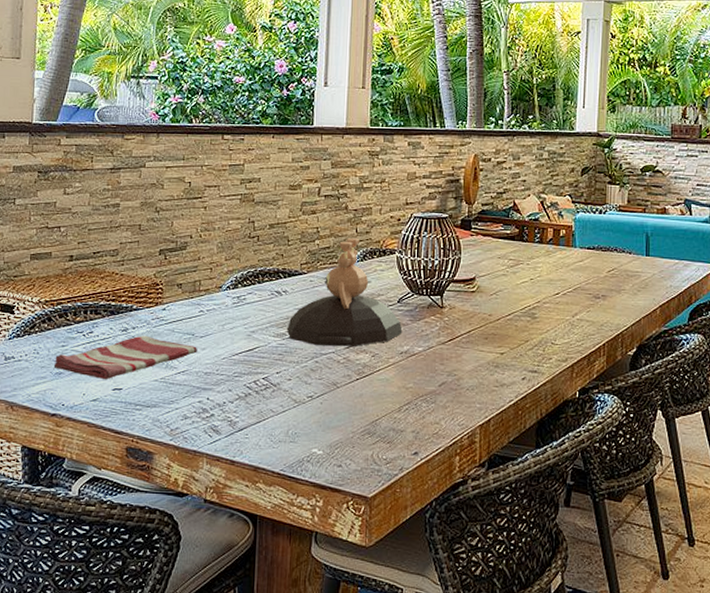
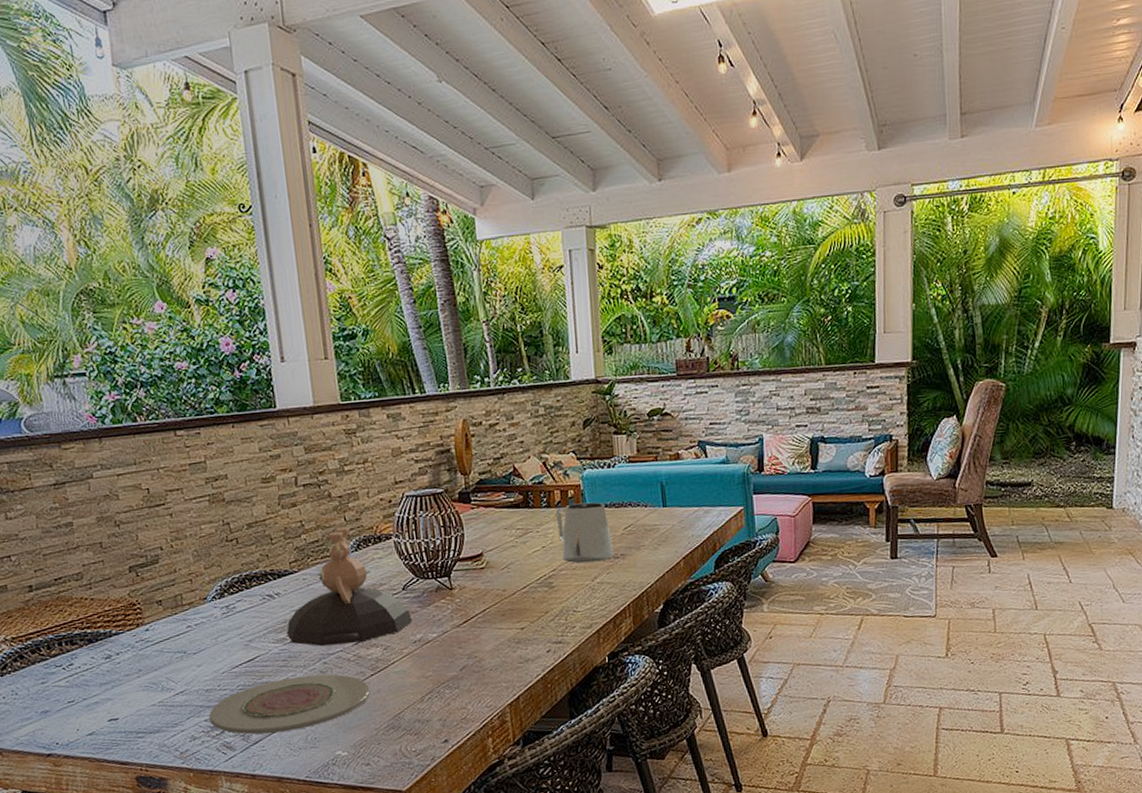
dish towel: present [53,335,198,380] -> none [37,659,194,712]
plate: none [203,371,353,423] -> present [209,674,370,735]
pitcher: none [547,242,596,300] -> present [556,502,614,564]

